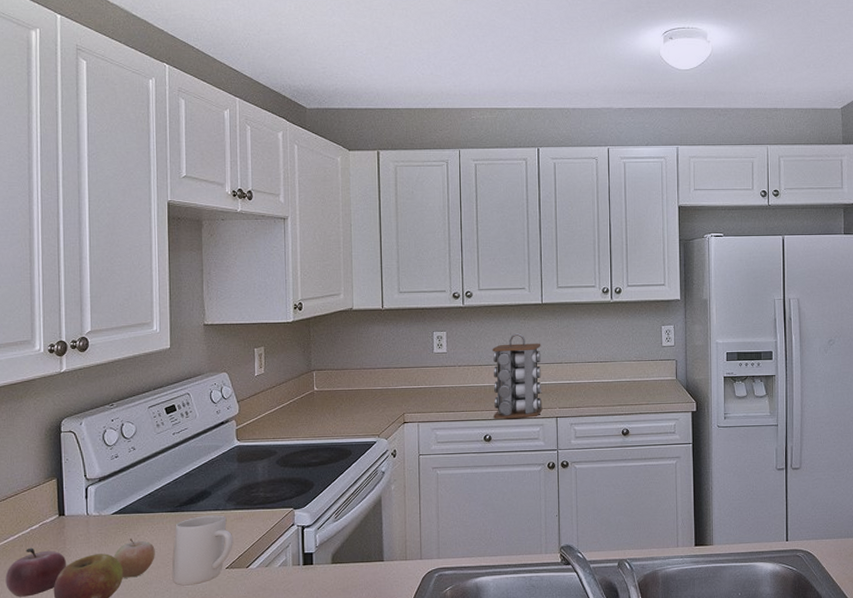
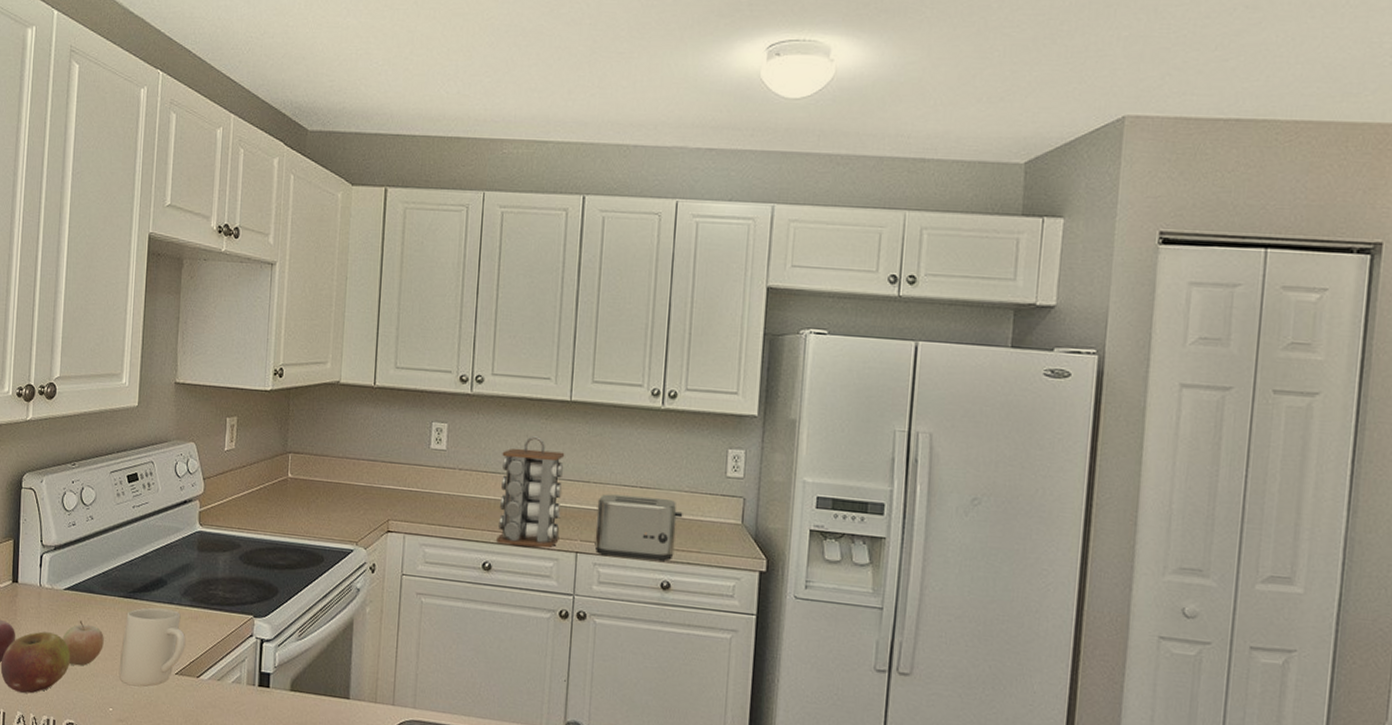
toaster: none [569,368,634,417] -> present [594,494,683,563]

